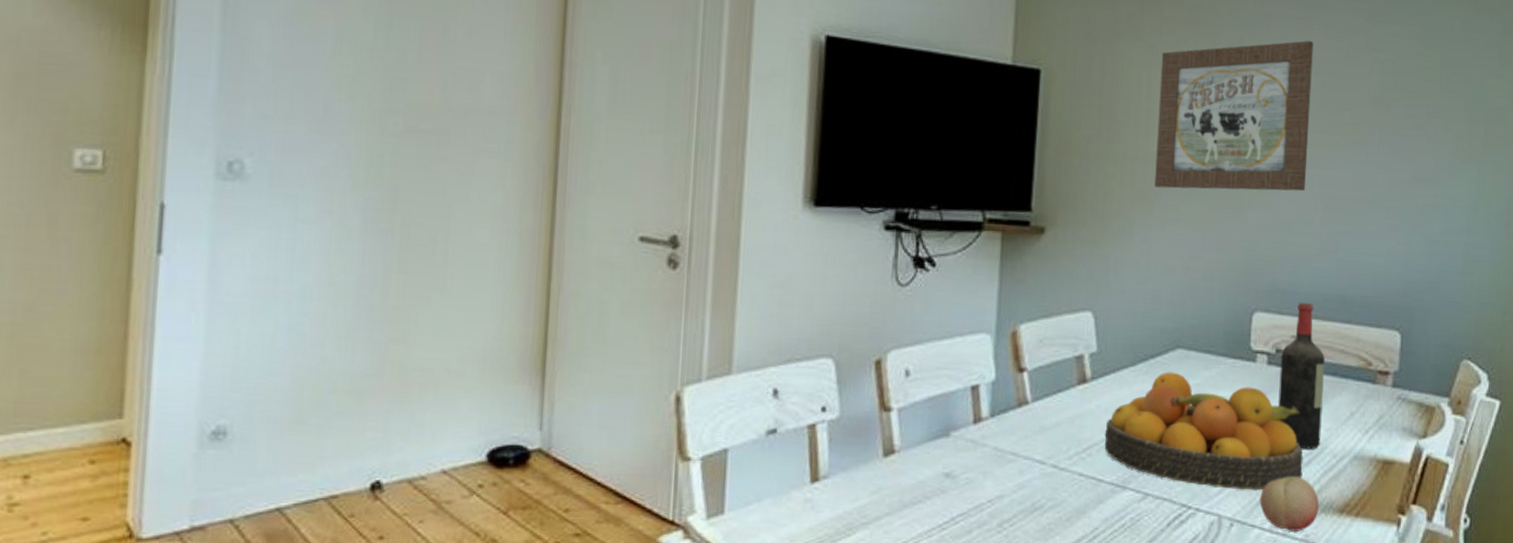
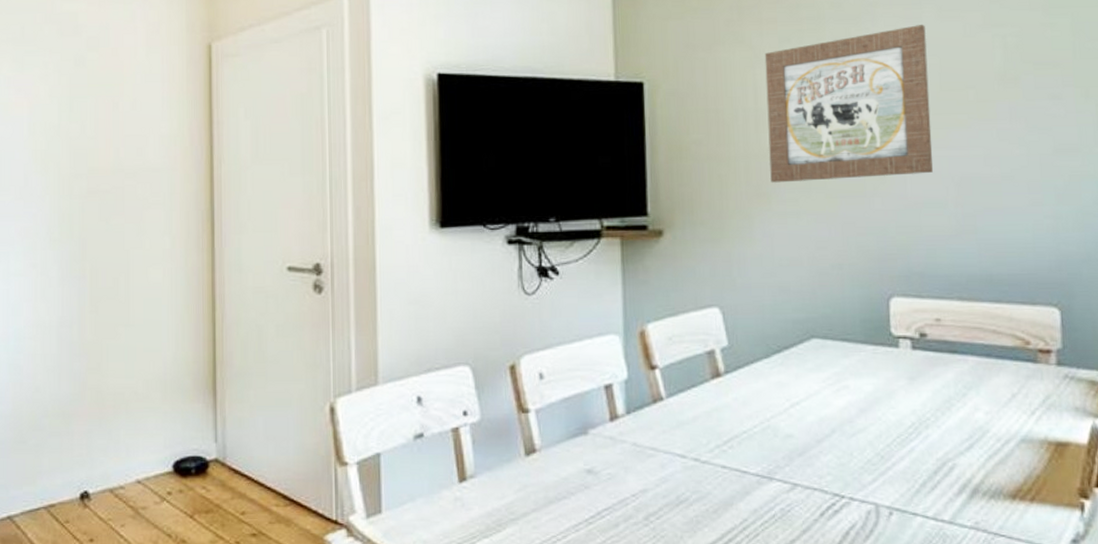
fruit bowl: present [1104,372,1303,491] -> none [744,362,964,478]
fruit: present [1260,477,1320,531] -> none [919,462,988,519]
wine bottle: present [1277,302,1325,449] -> none [925,284,981,434]

